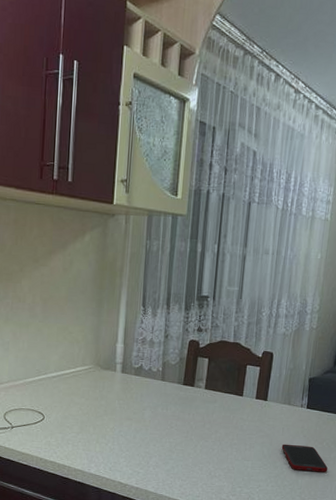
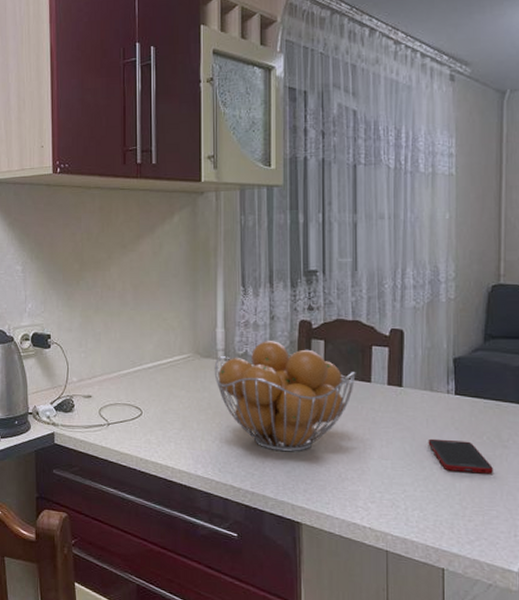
fruit basket: none [112,357,232,454] -> present [214,341,356,452]

